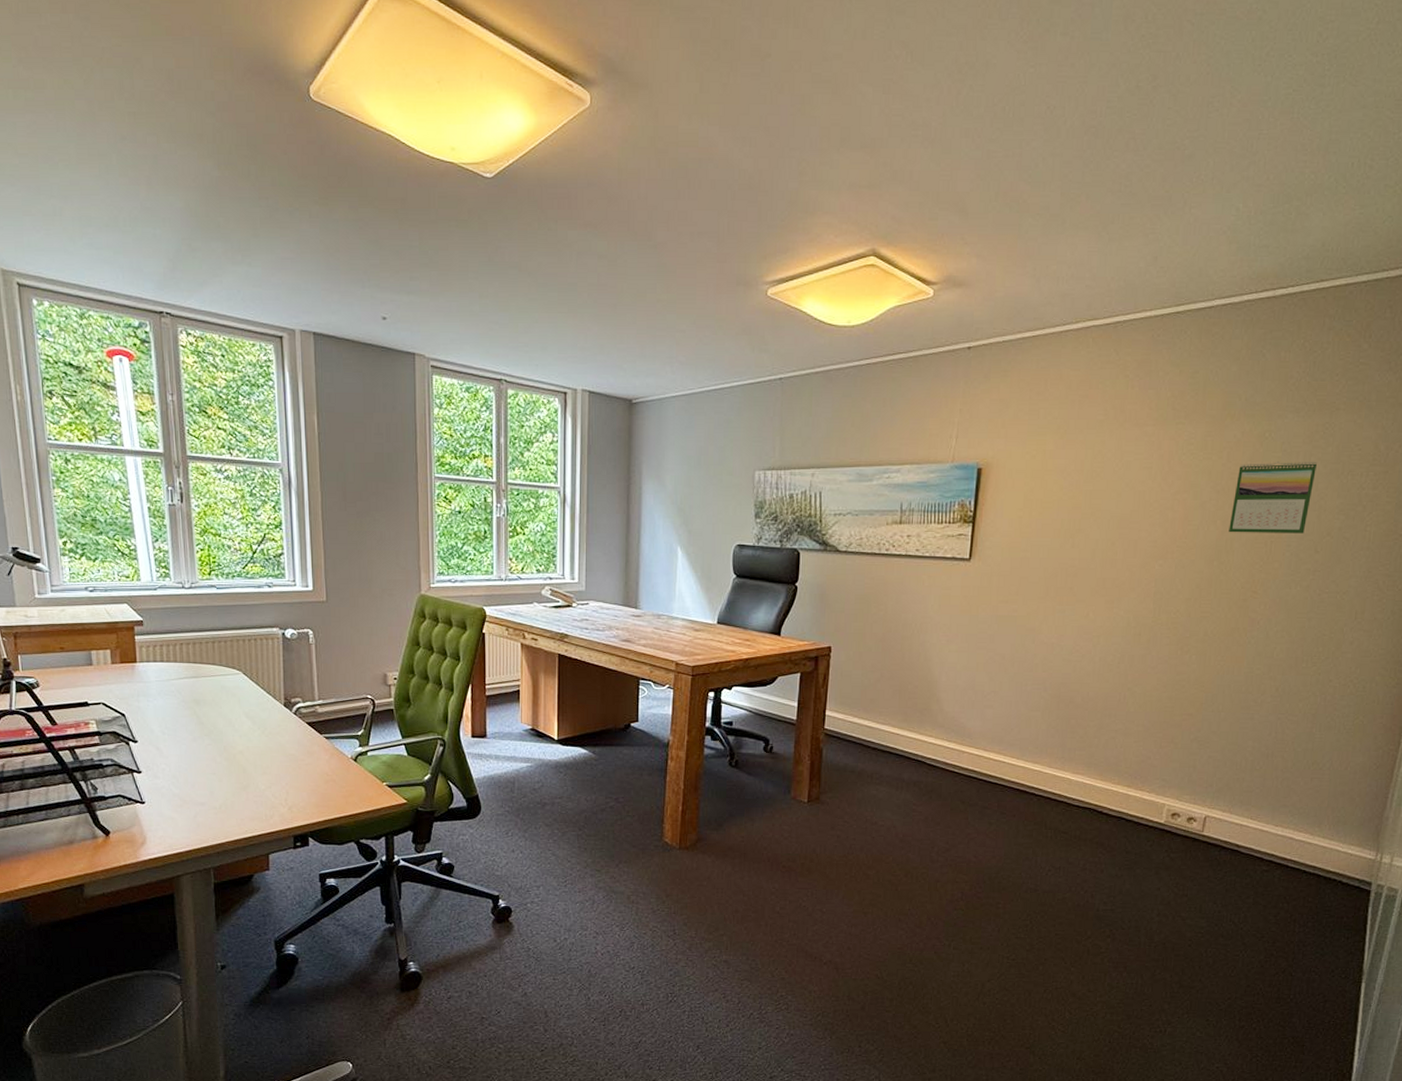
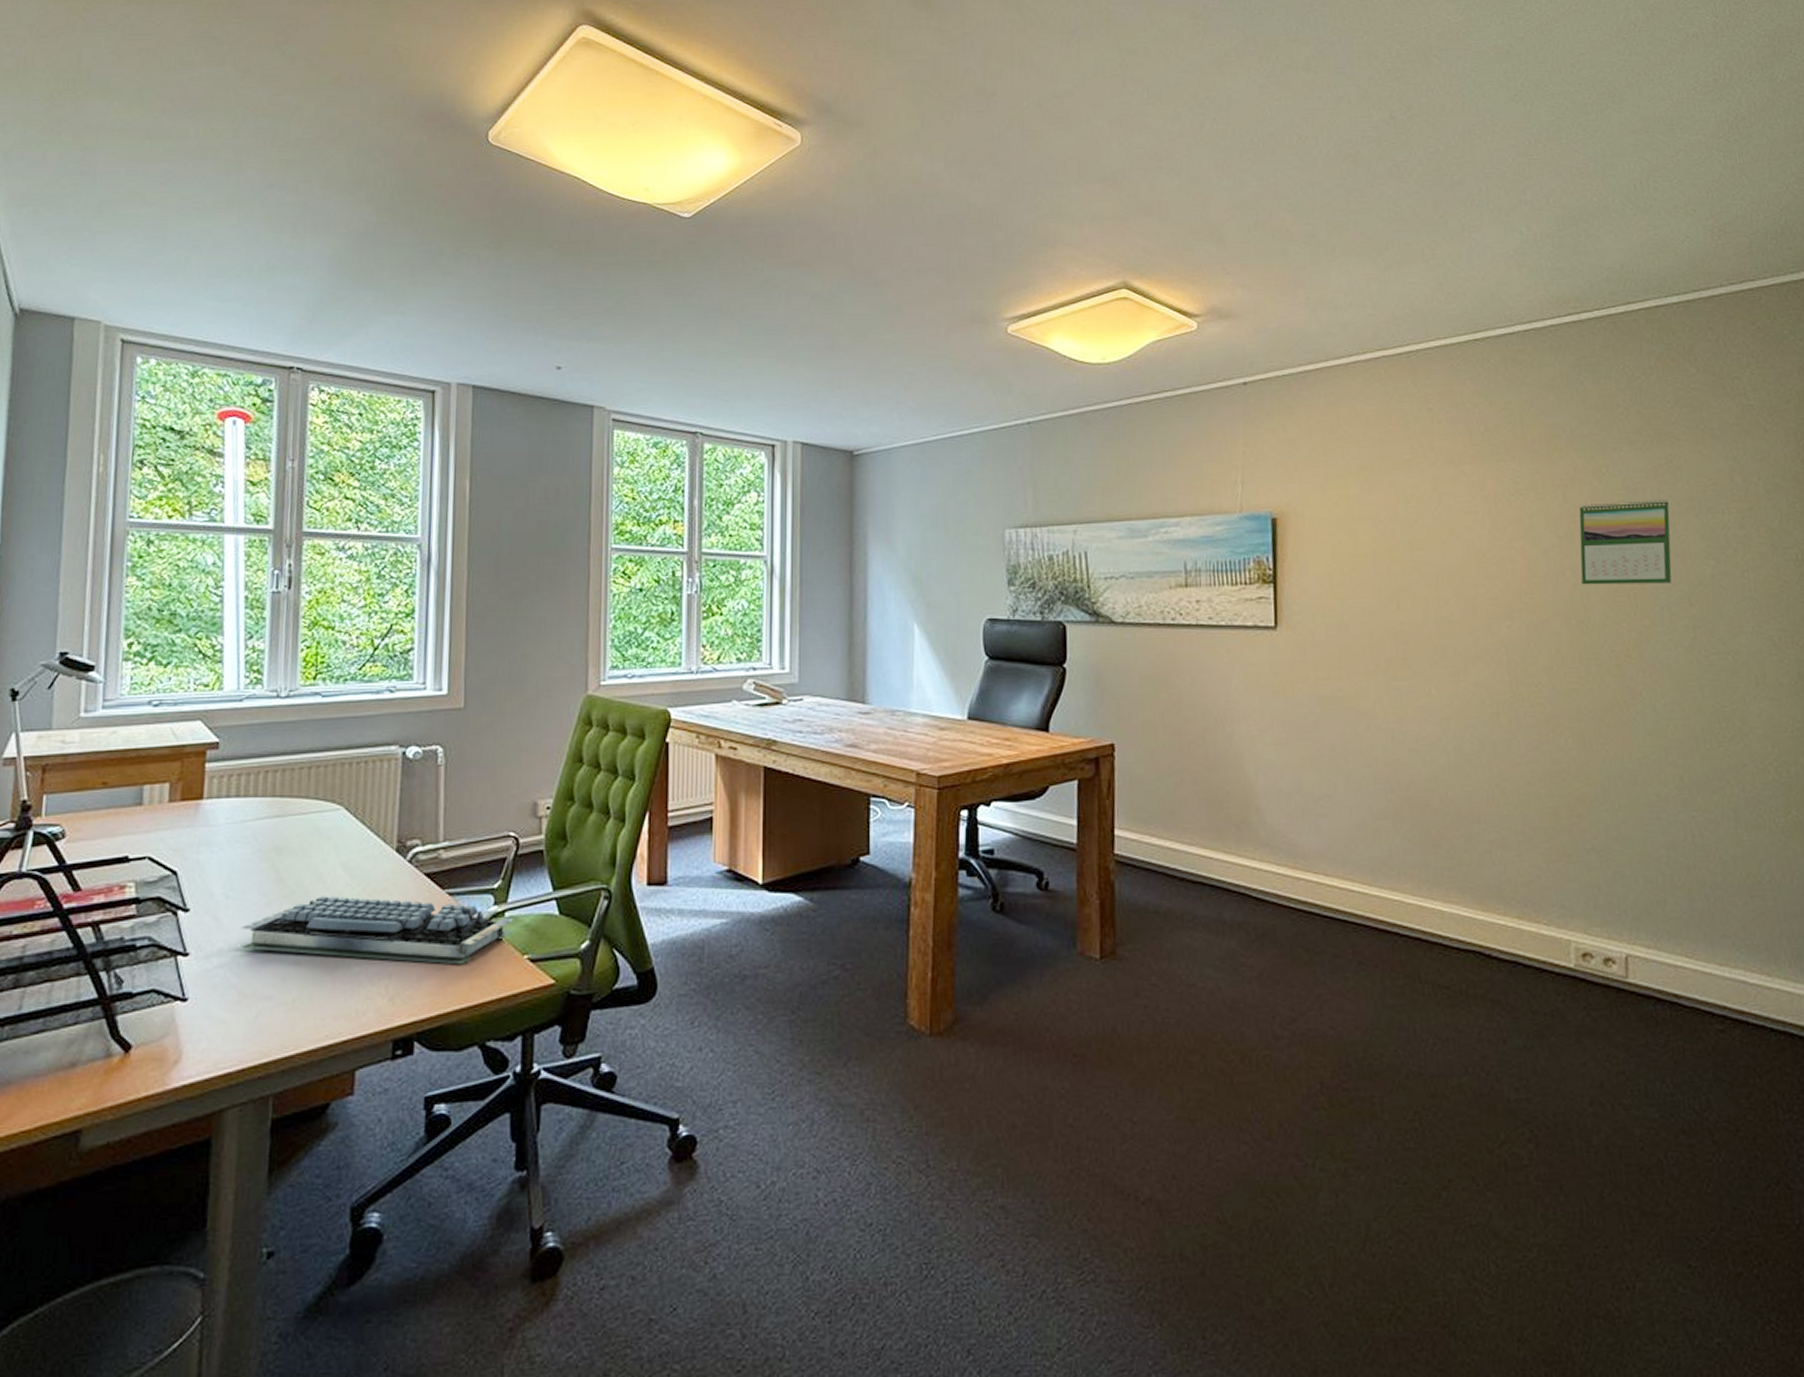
computer keyboard: none [176,735,375,787] -> present [241,896,514,965]

